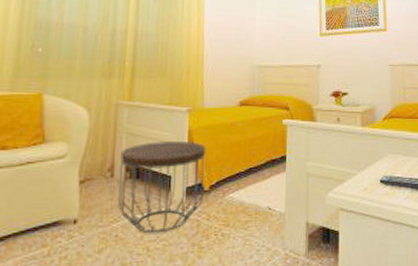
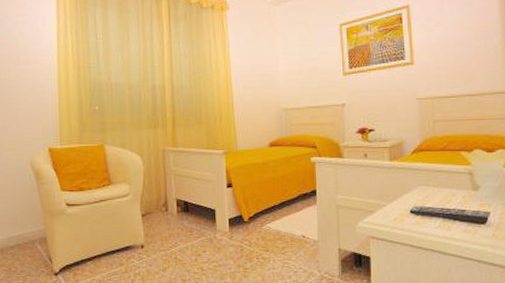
side table: present [118,142,206,234] -> none [170,180,244,257]

